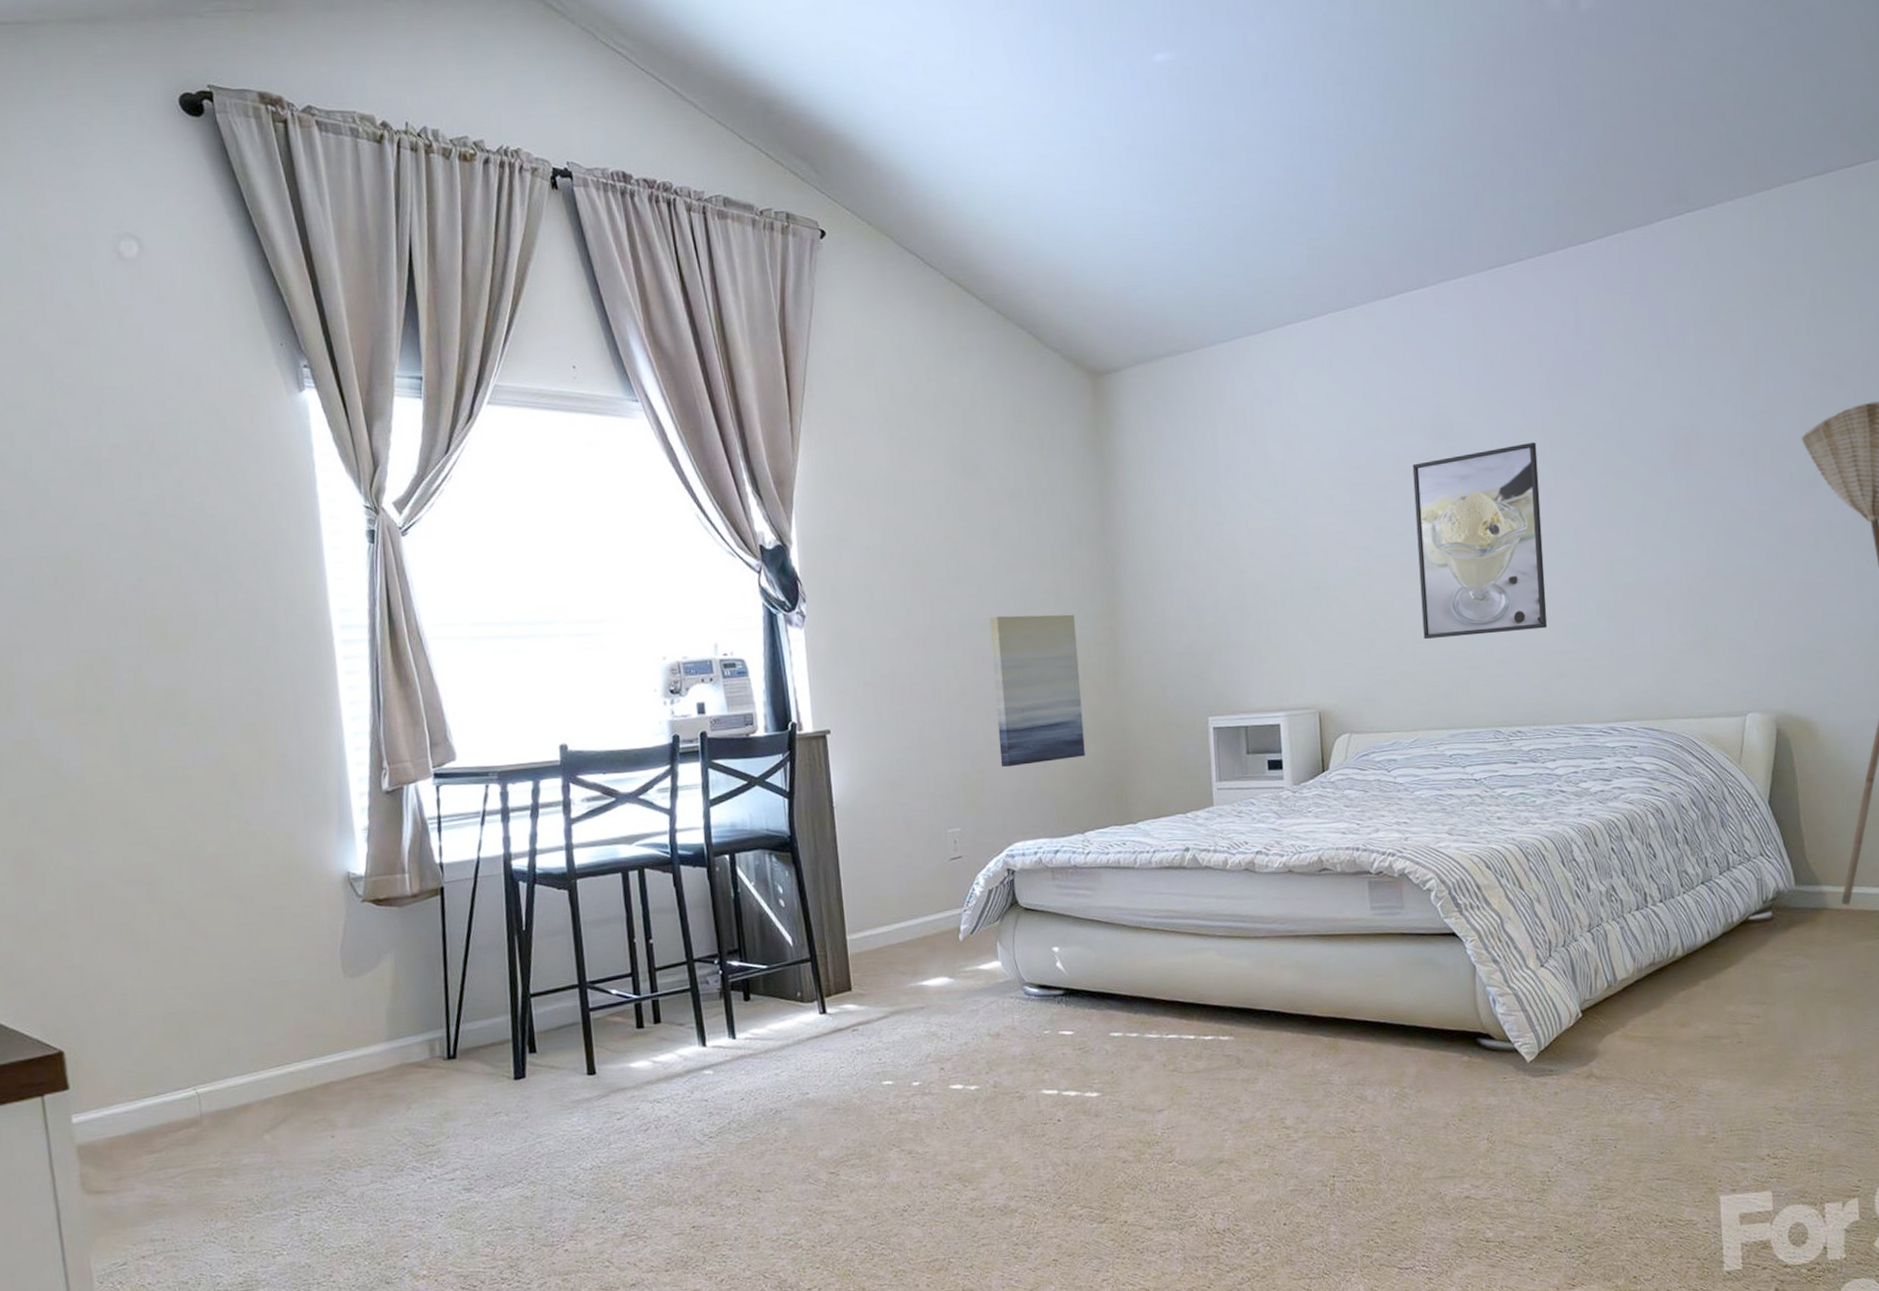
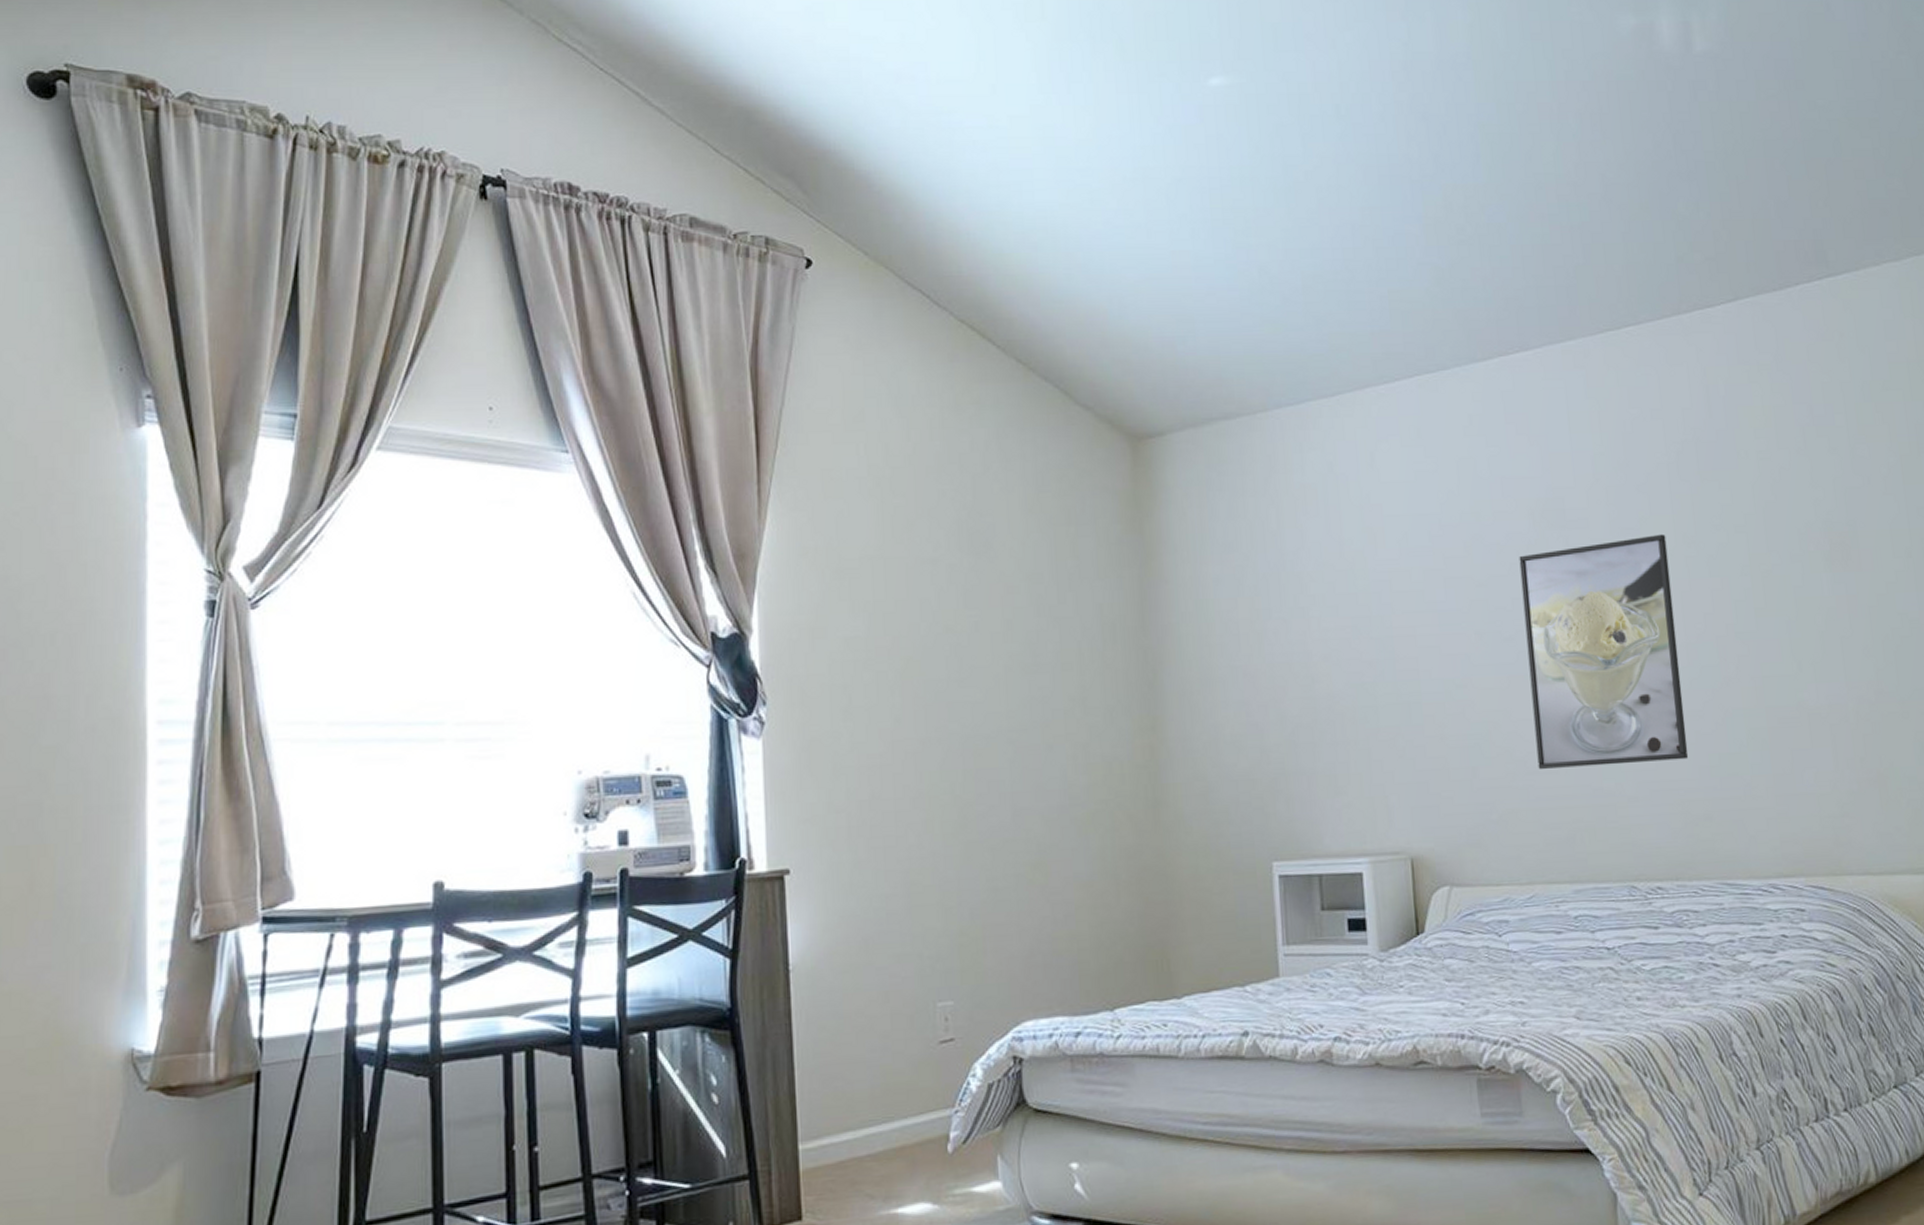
wall art: present [989,614,1085,768] -> none [998,728,1117,922]

